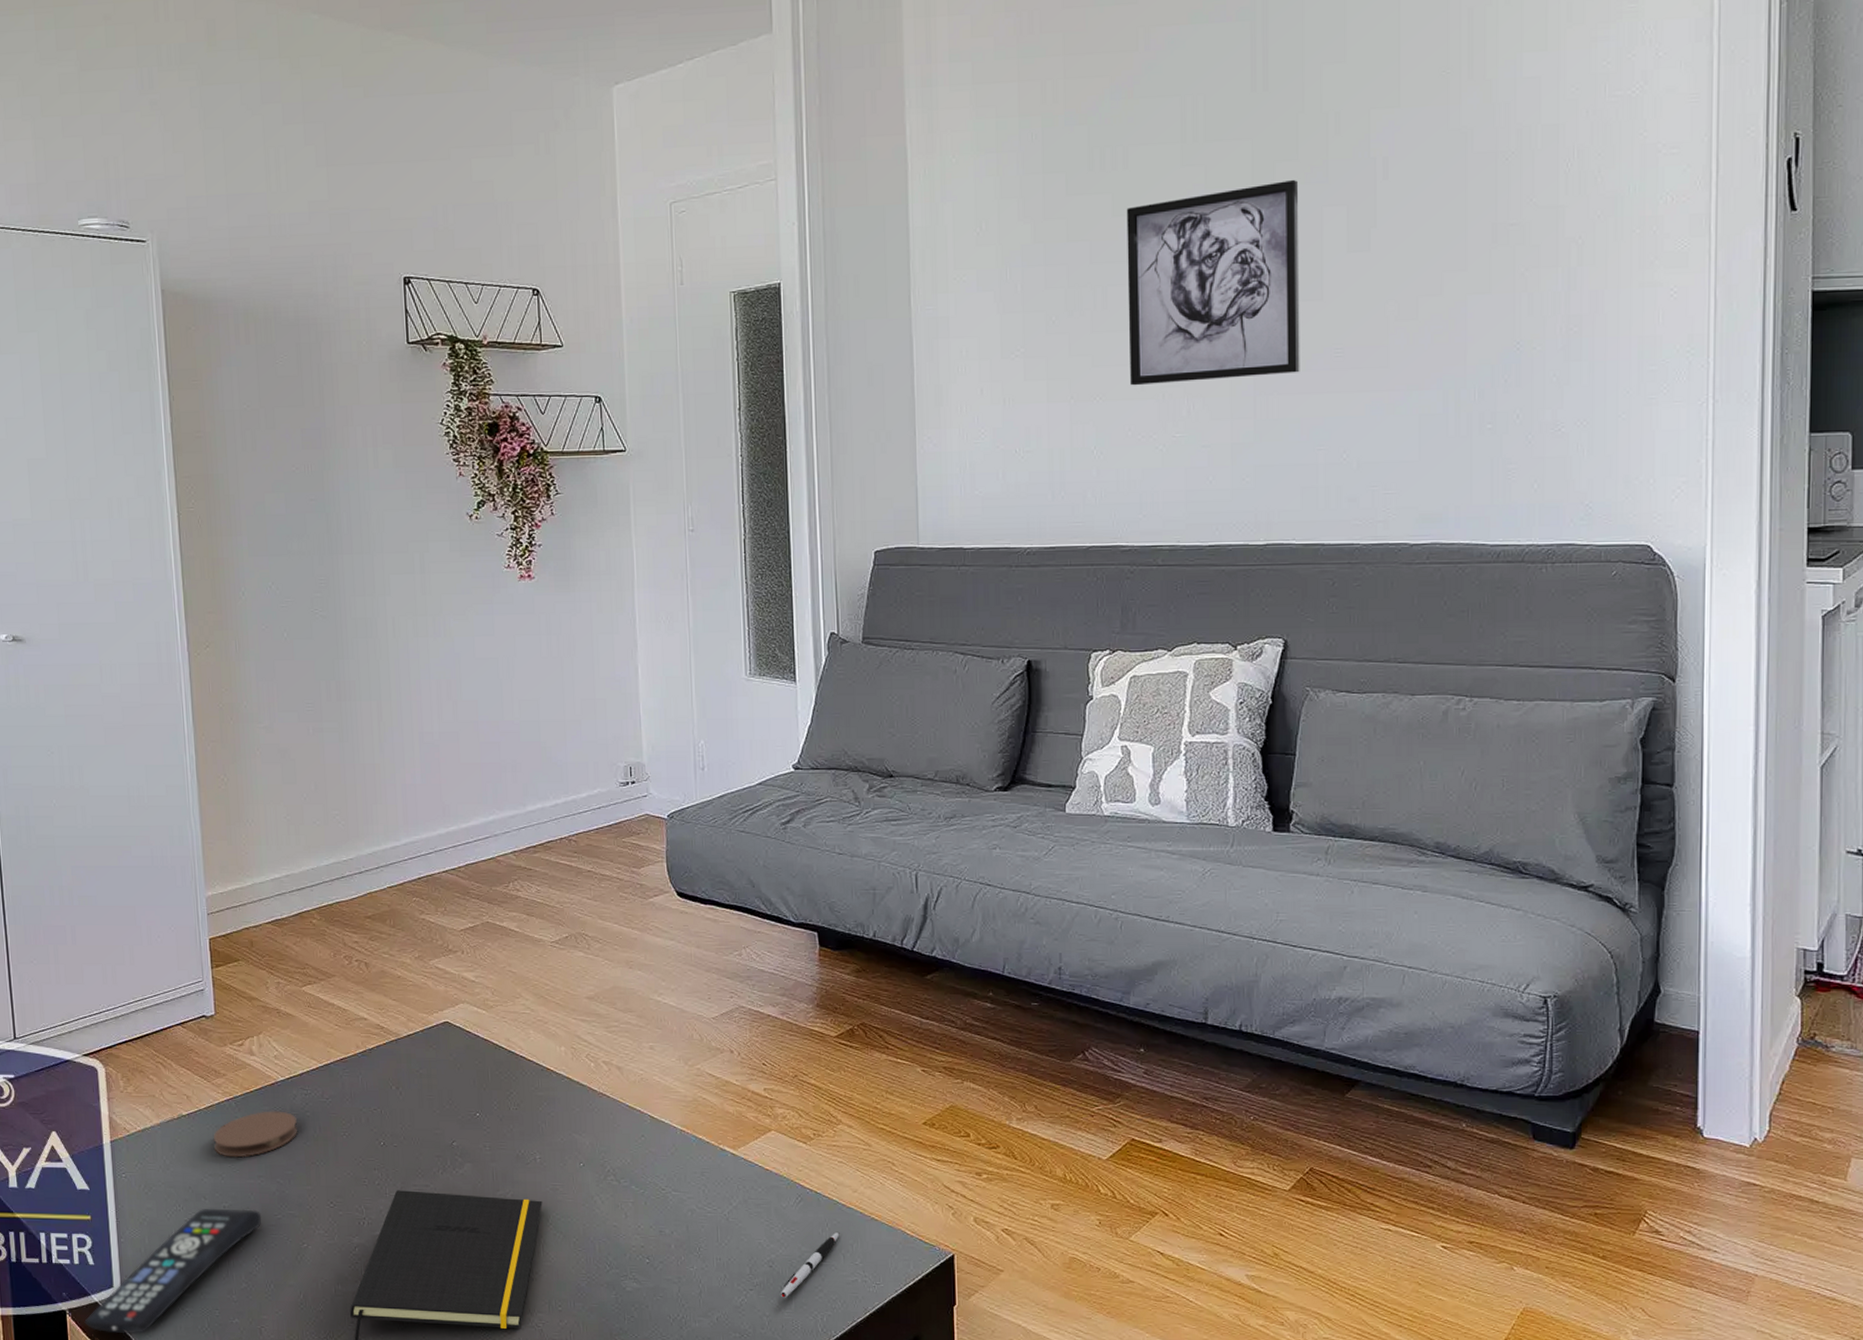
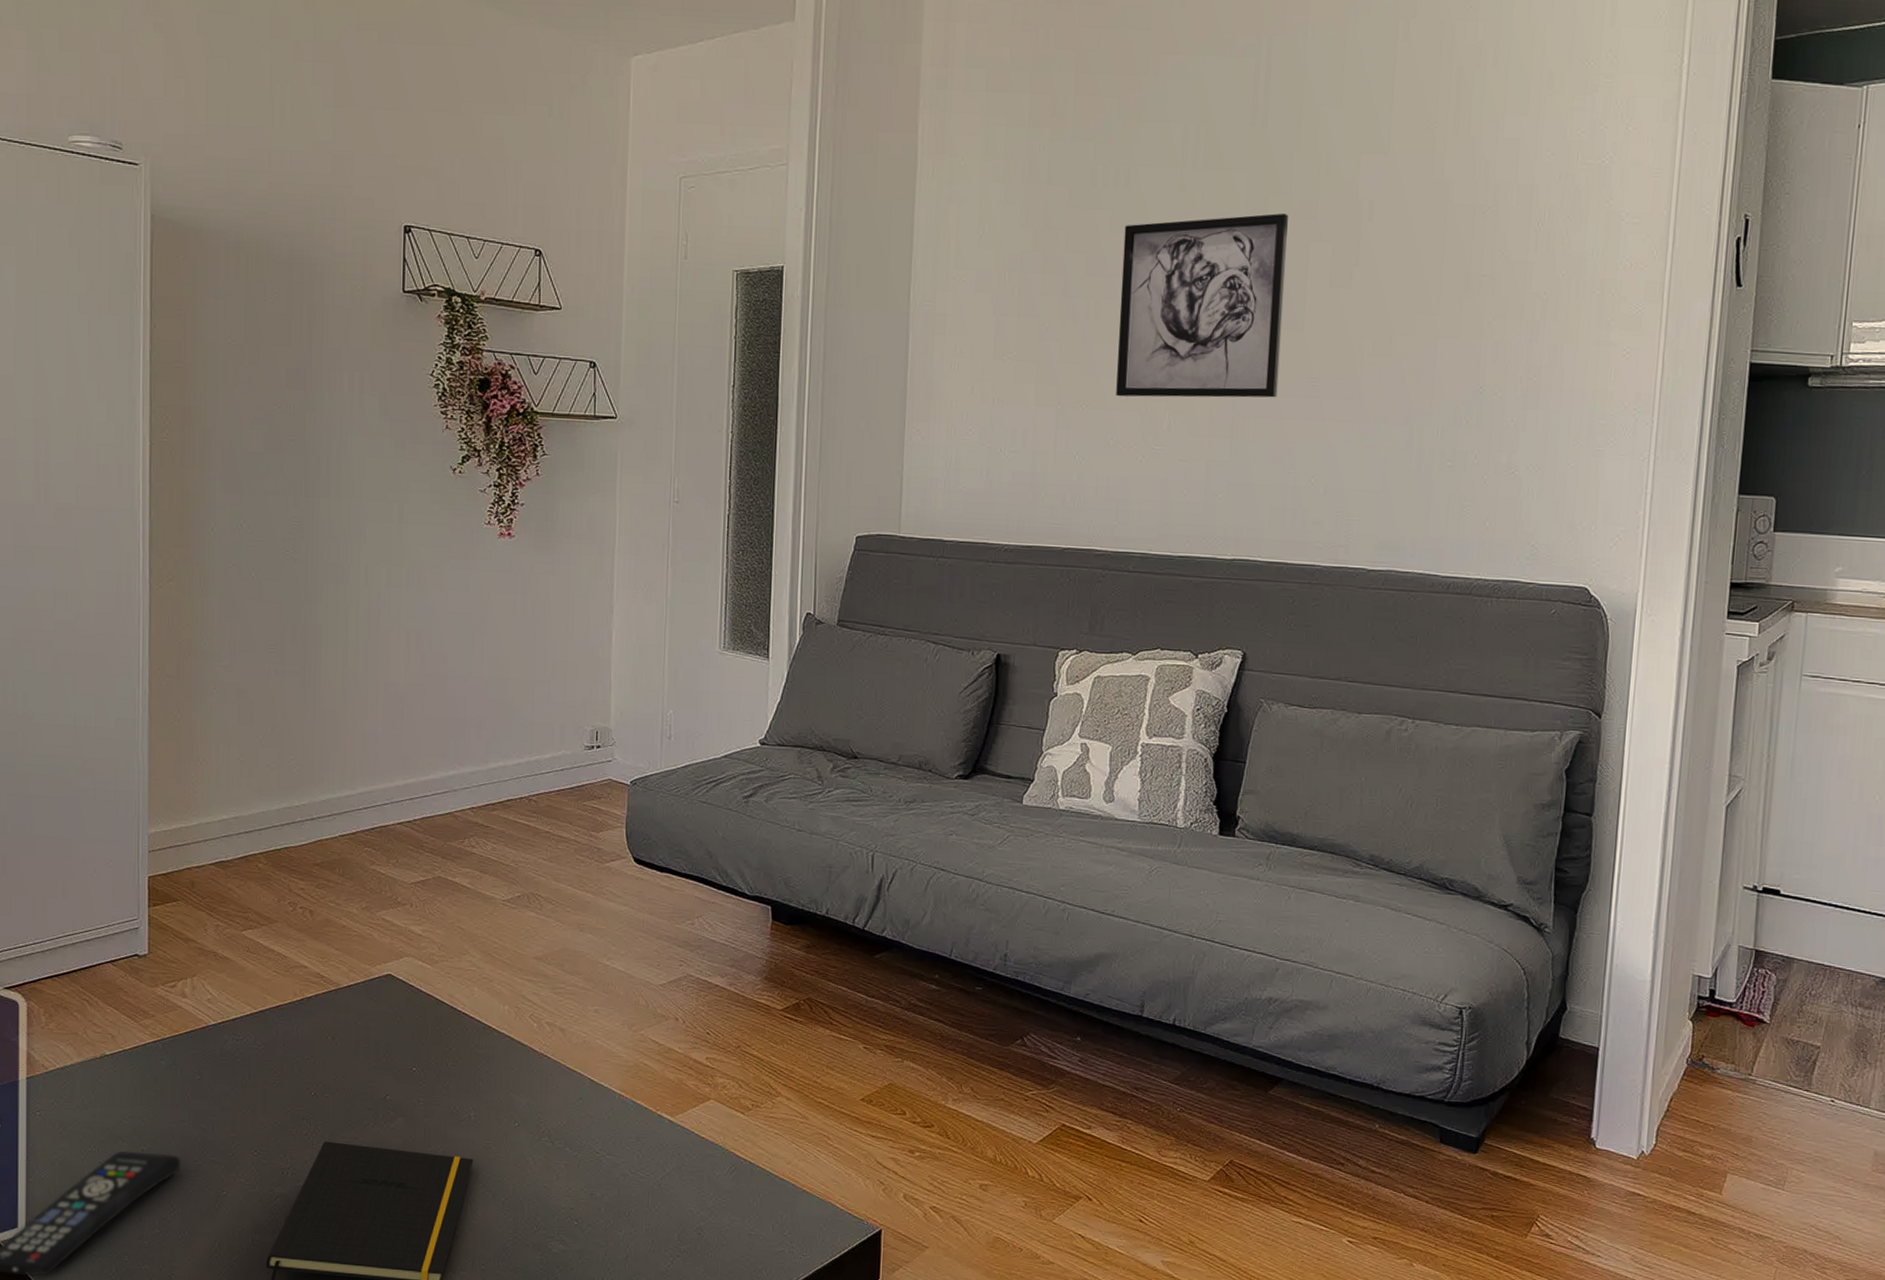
coaster: present [213,1111,297,1158] -> none [136,1055,226,1101]
pen: present [781,1233,840,1299] -> none [707,1203,771,1267]

